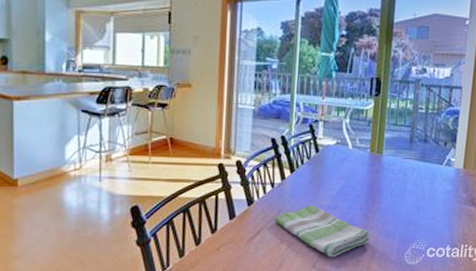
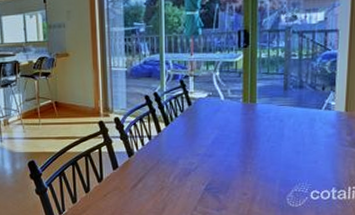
dish towel: present [274,204,370,258] -> none [154,153,249,202]

